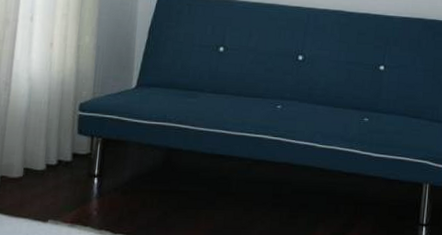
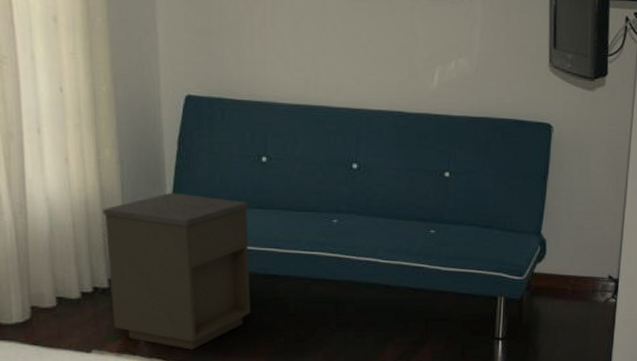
nightstand: none [71,76,204,223] -> present [102,192,251,350]

